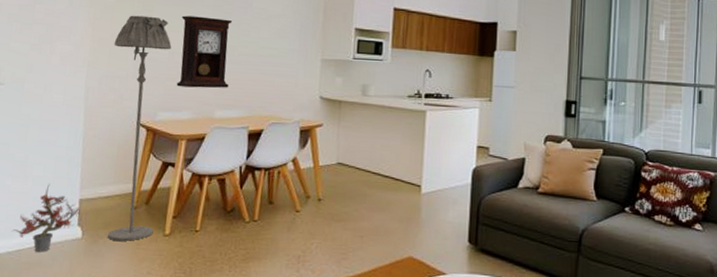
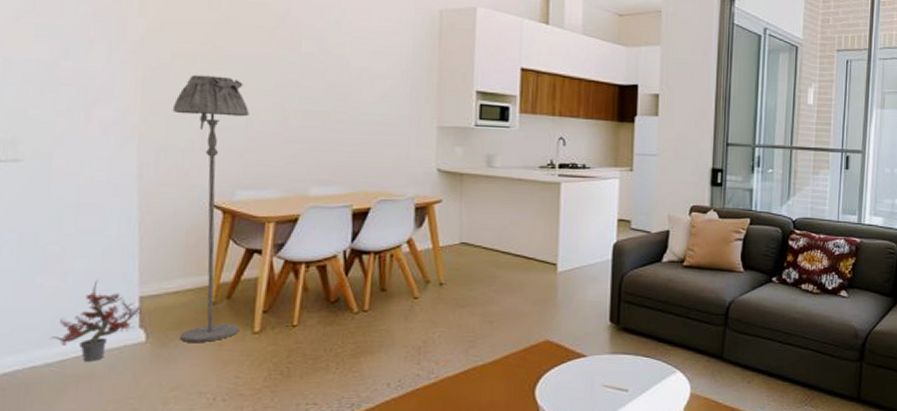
pendulum clock: present [176,15,233,88] -> none [258,75,326,162]

